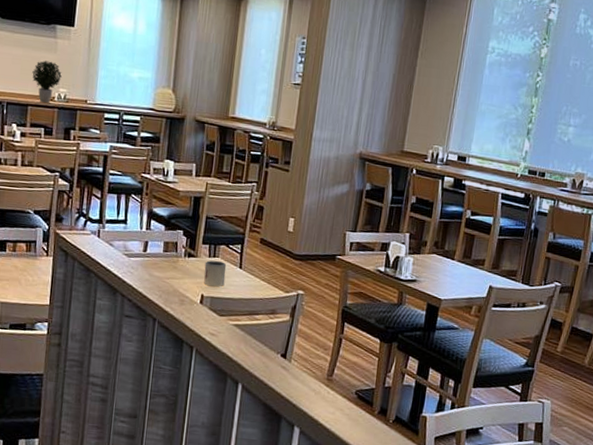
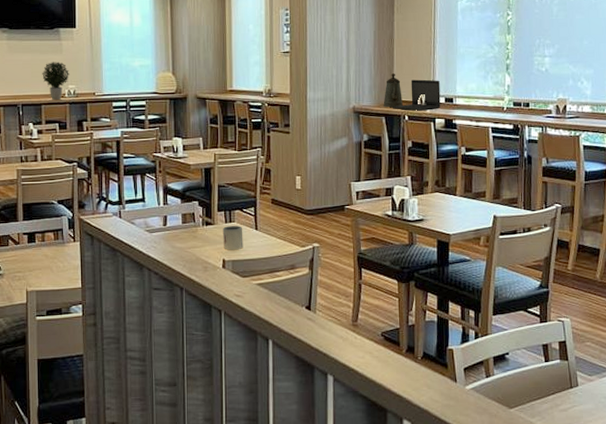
coffee pot: none [391,122,414,159] -> present [383,73,403,107]
laptop: none [400,131,455,167] -> present [392,79,441,111]

